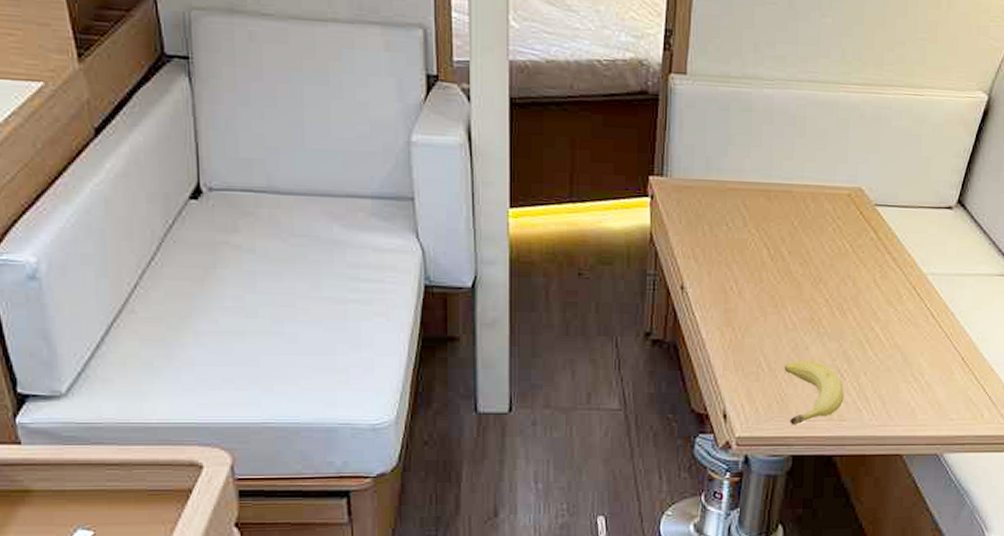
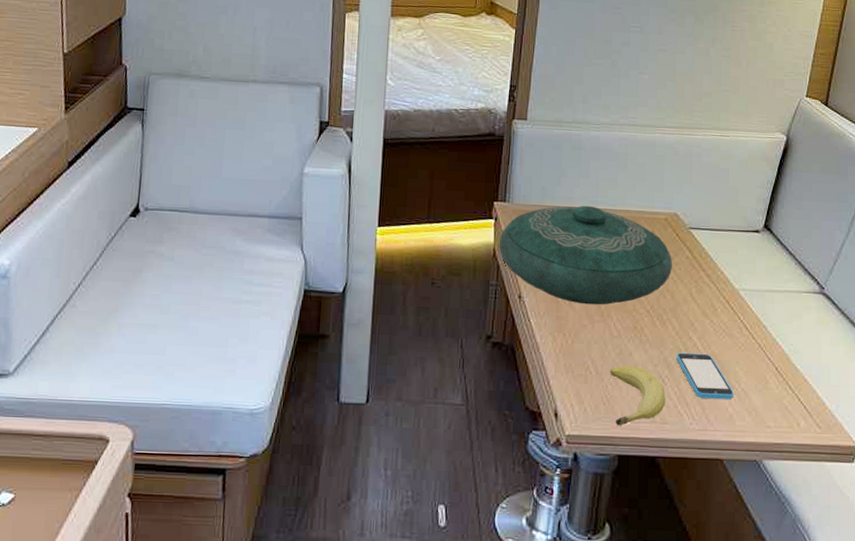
decorative bowl: none [656,179,856,295] -> present [499,205,673,305]
smartphone: none [856,344,917,392] -> present [676,352,734,399]

